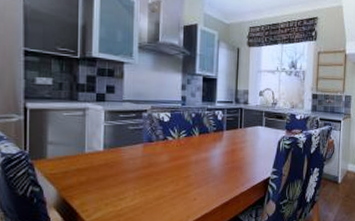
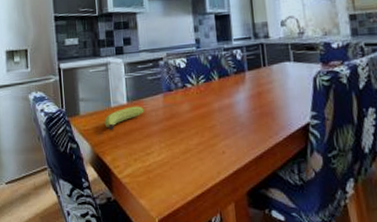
fruit: none [75,153,122,176] -> present [104,106,144,131]

